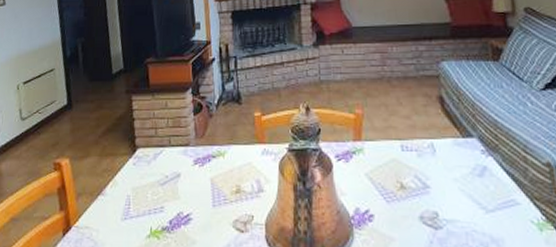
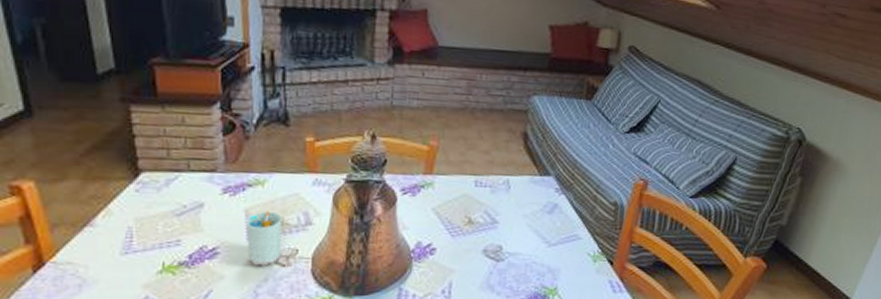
cup: none [212,179,240,232] -> present [246,211,282,266]

